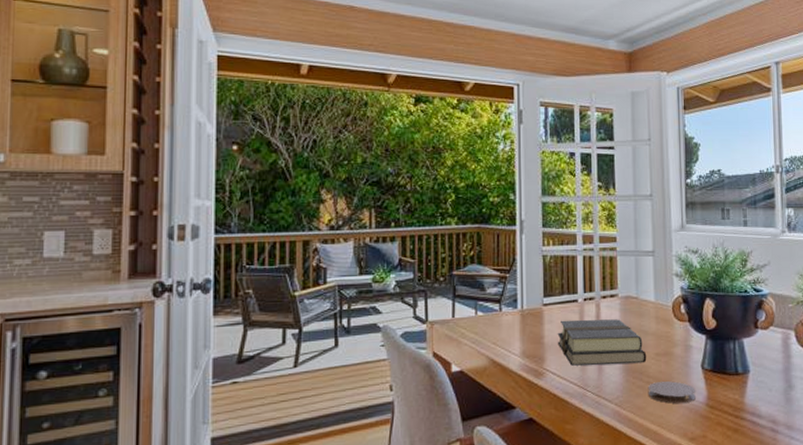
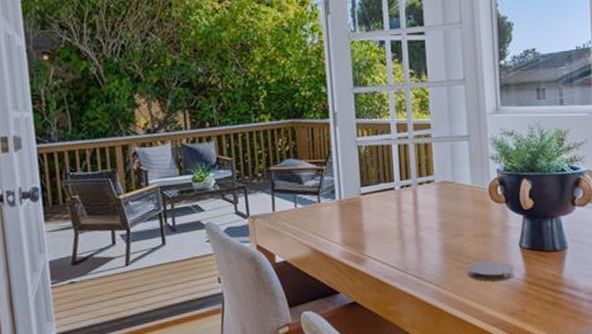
book: present [557,319,647,366] -> none [376,204,465,251]

